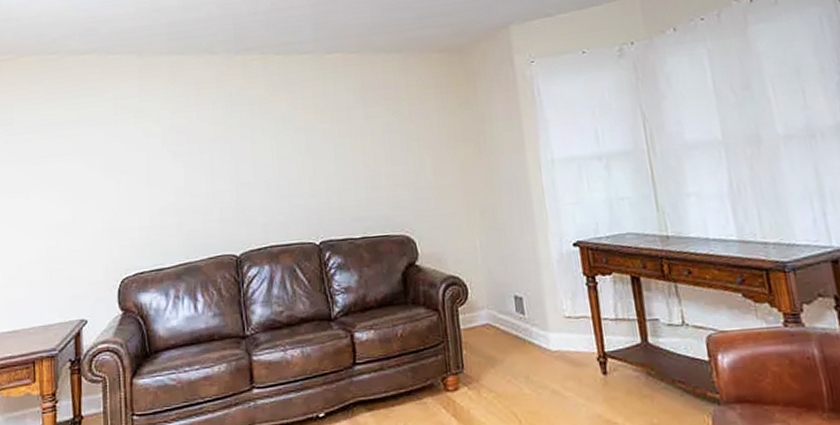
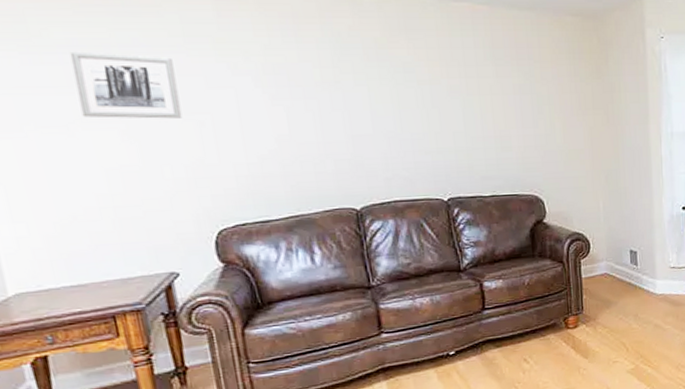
wall art: none [36,128,106,183] -> present [69,51,183,119]

